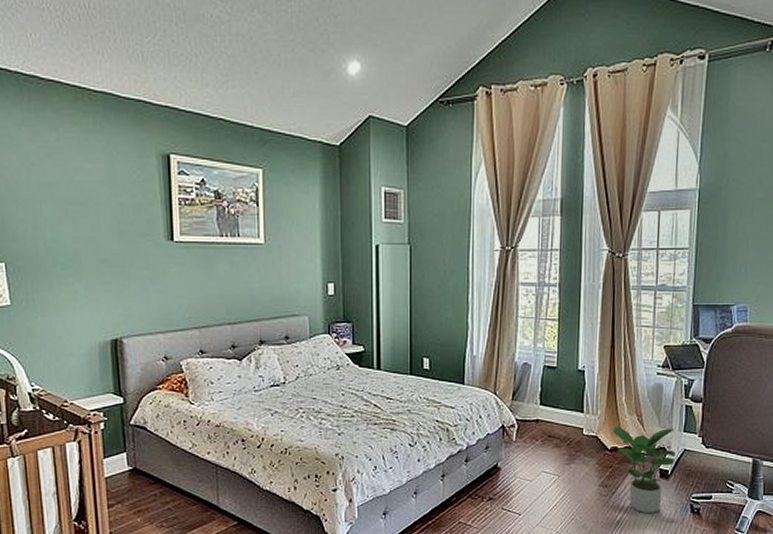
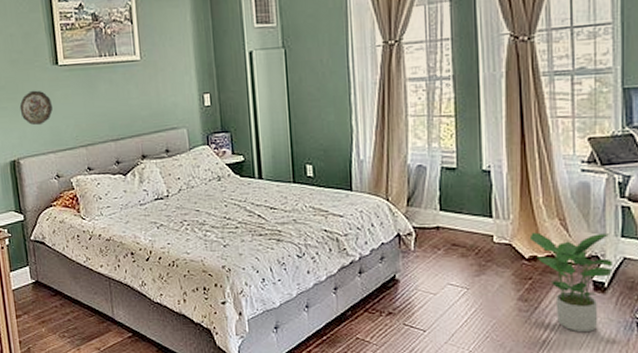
decorative plate: none [126,265,164,303] -> present [19,90,53,126]

